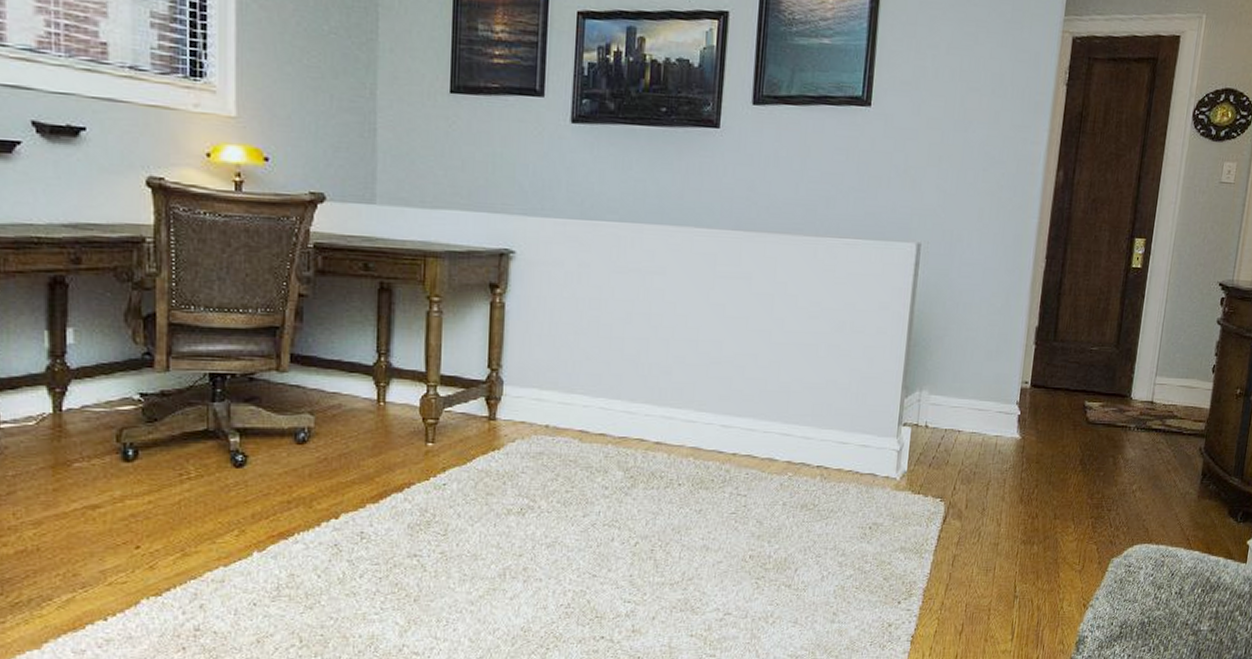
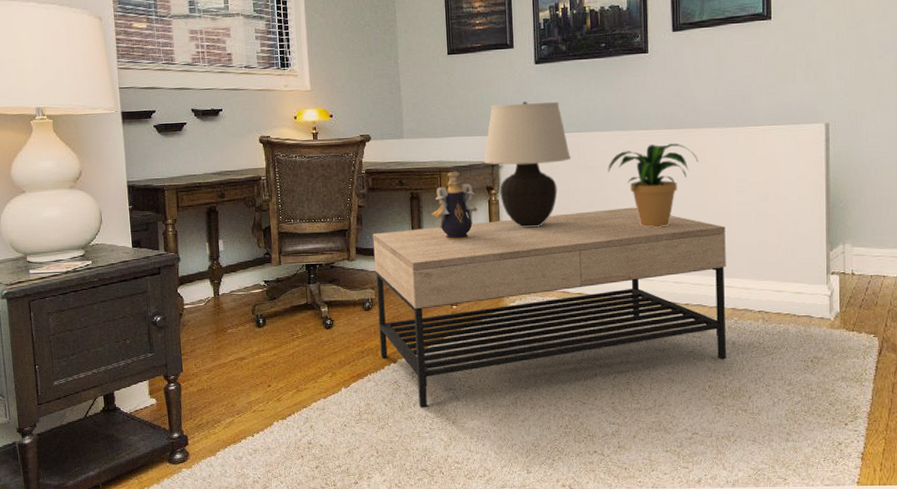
coffee table: none [316,326,790,581] -> present [372,207,726,408]
decorative vase: none [408,257,475,353] -> present [432,171,478,240]
table lamp: none [489,171,607,344] -> present [484,101,571,228]
potted plant: none [653,248,767,356] -> present [608,144,699,228]

